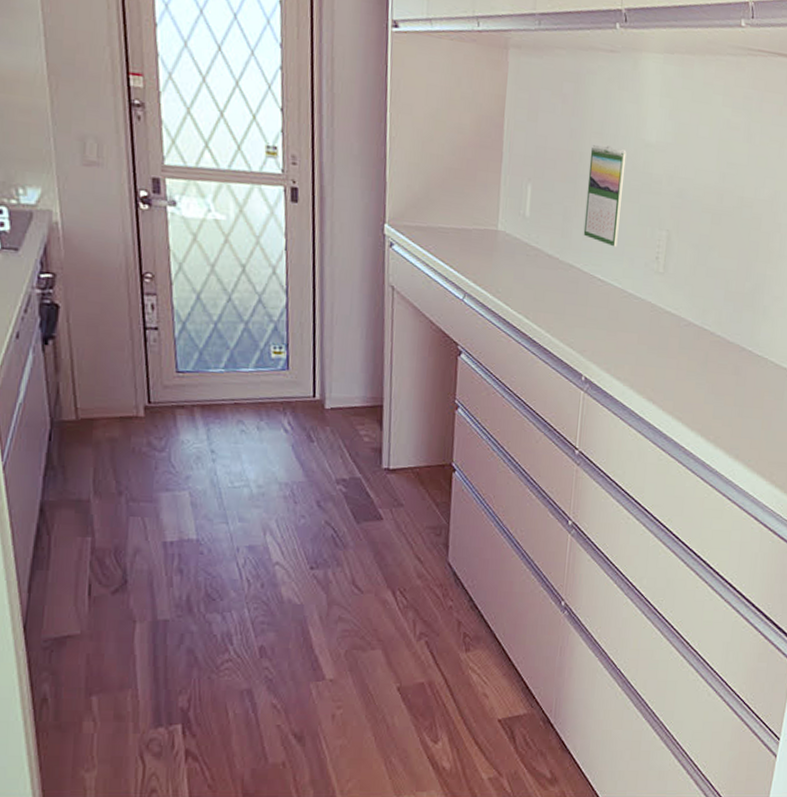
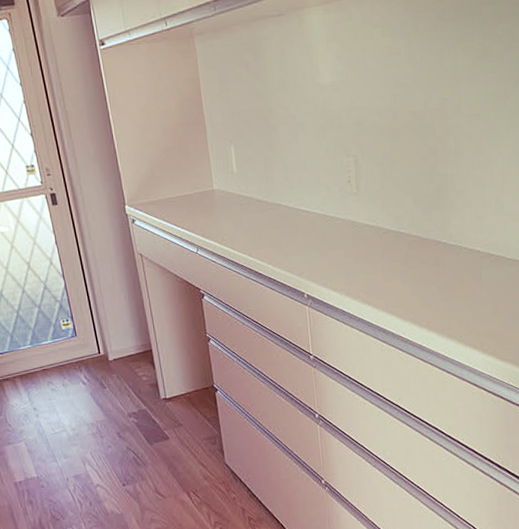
calendar: present [583,145,627,248] -> none [276,96,313,181]

